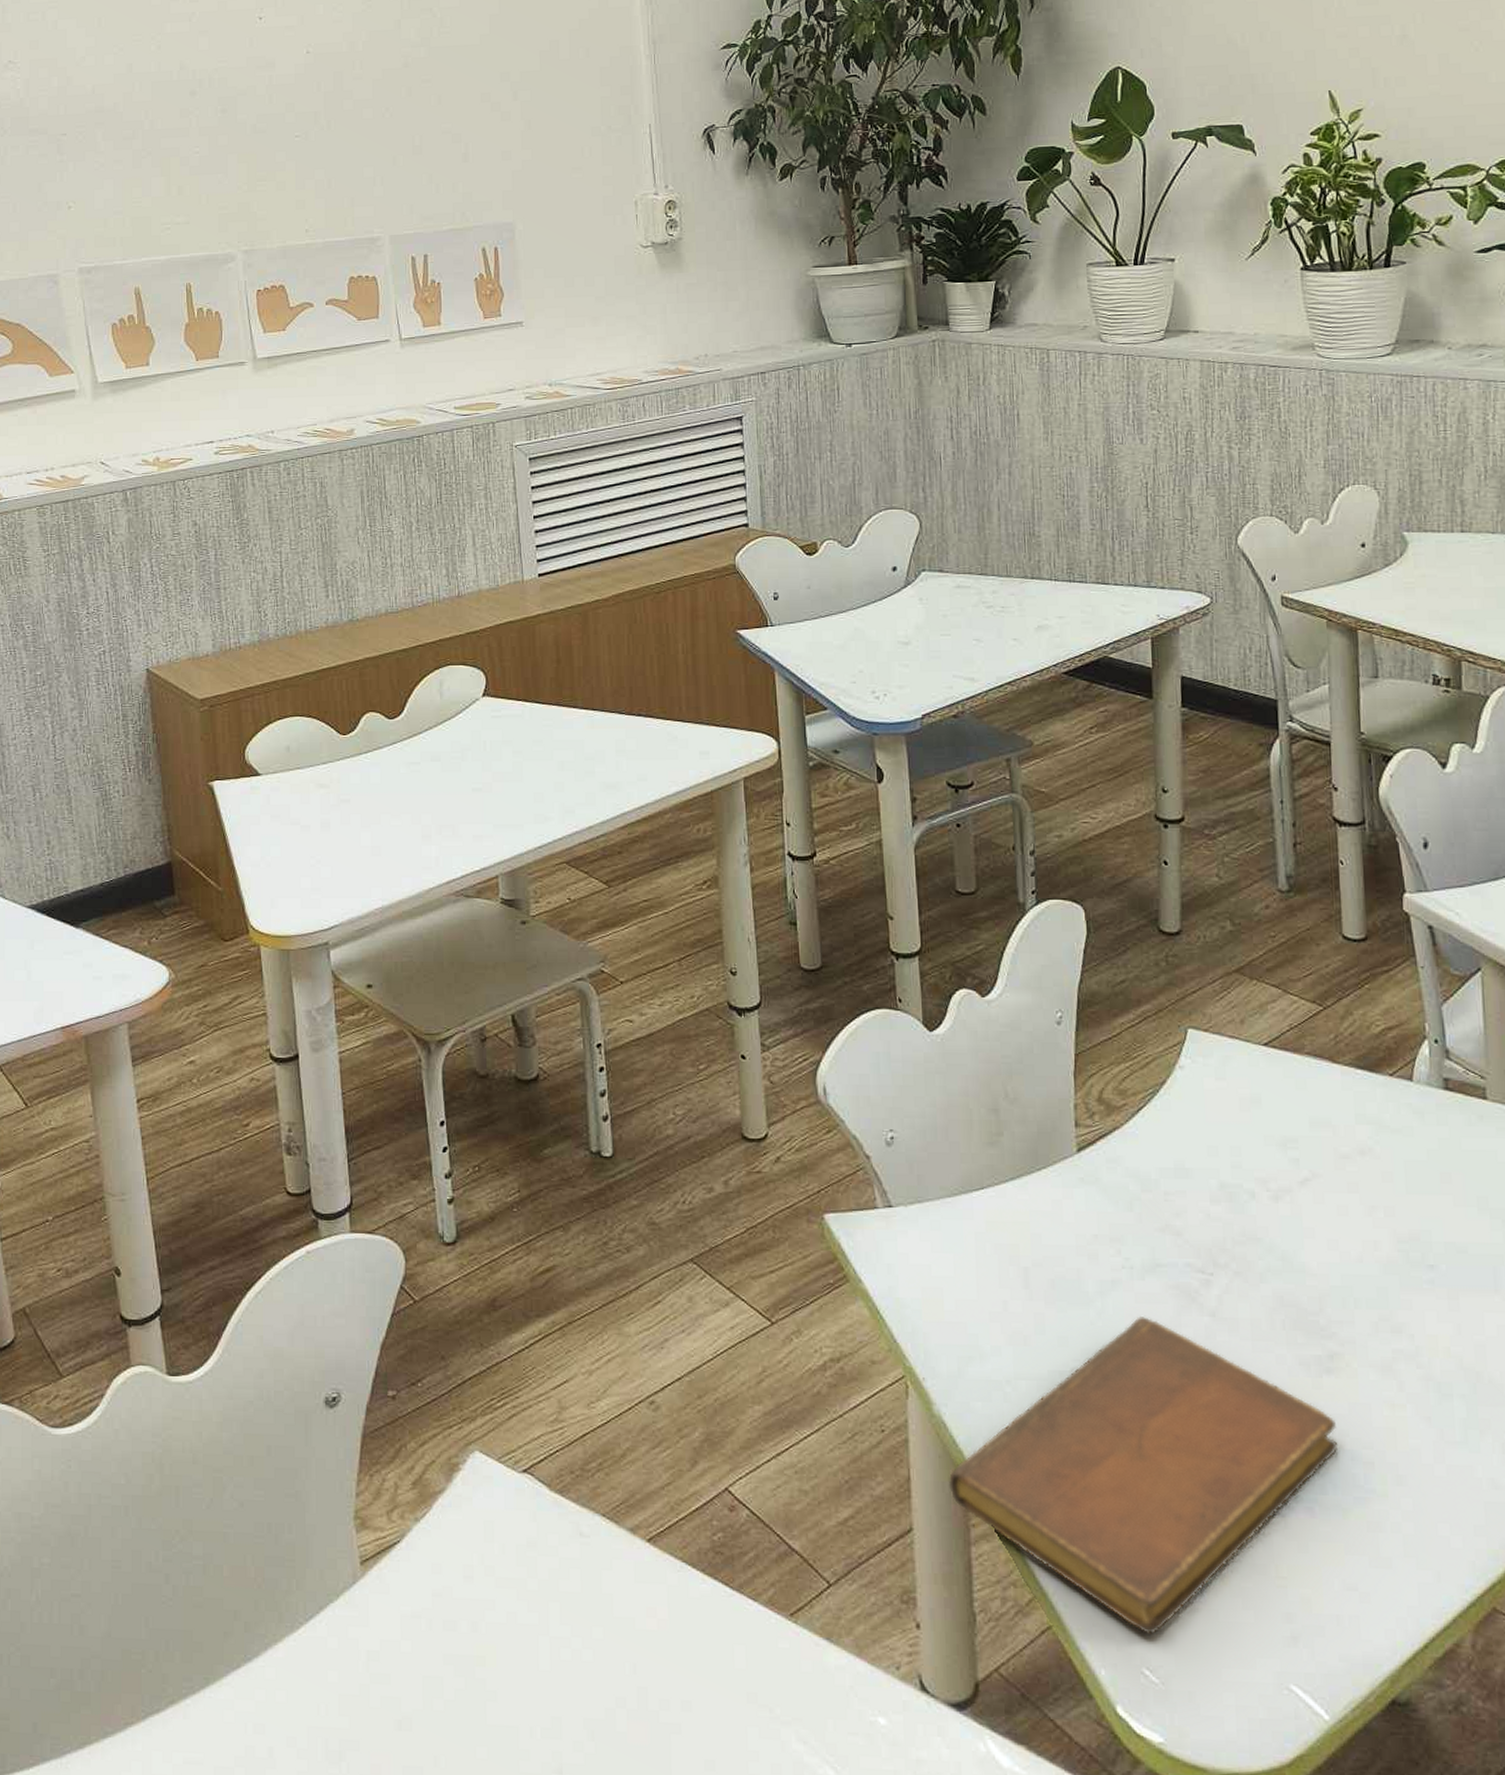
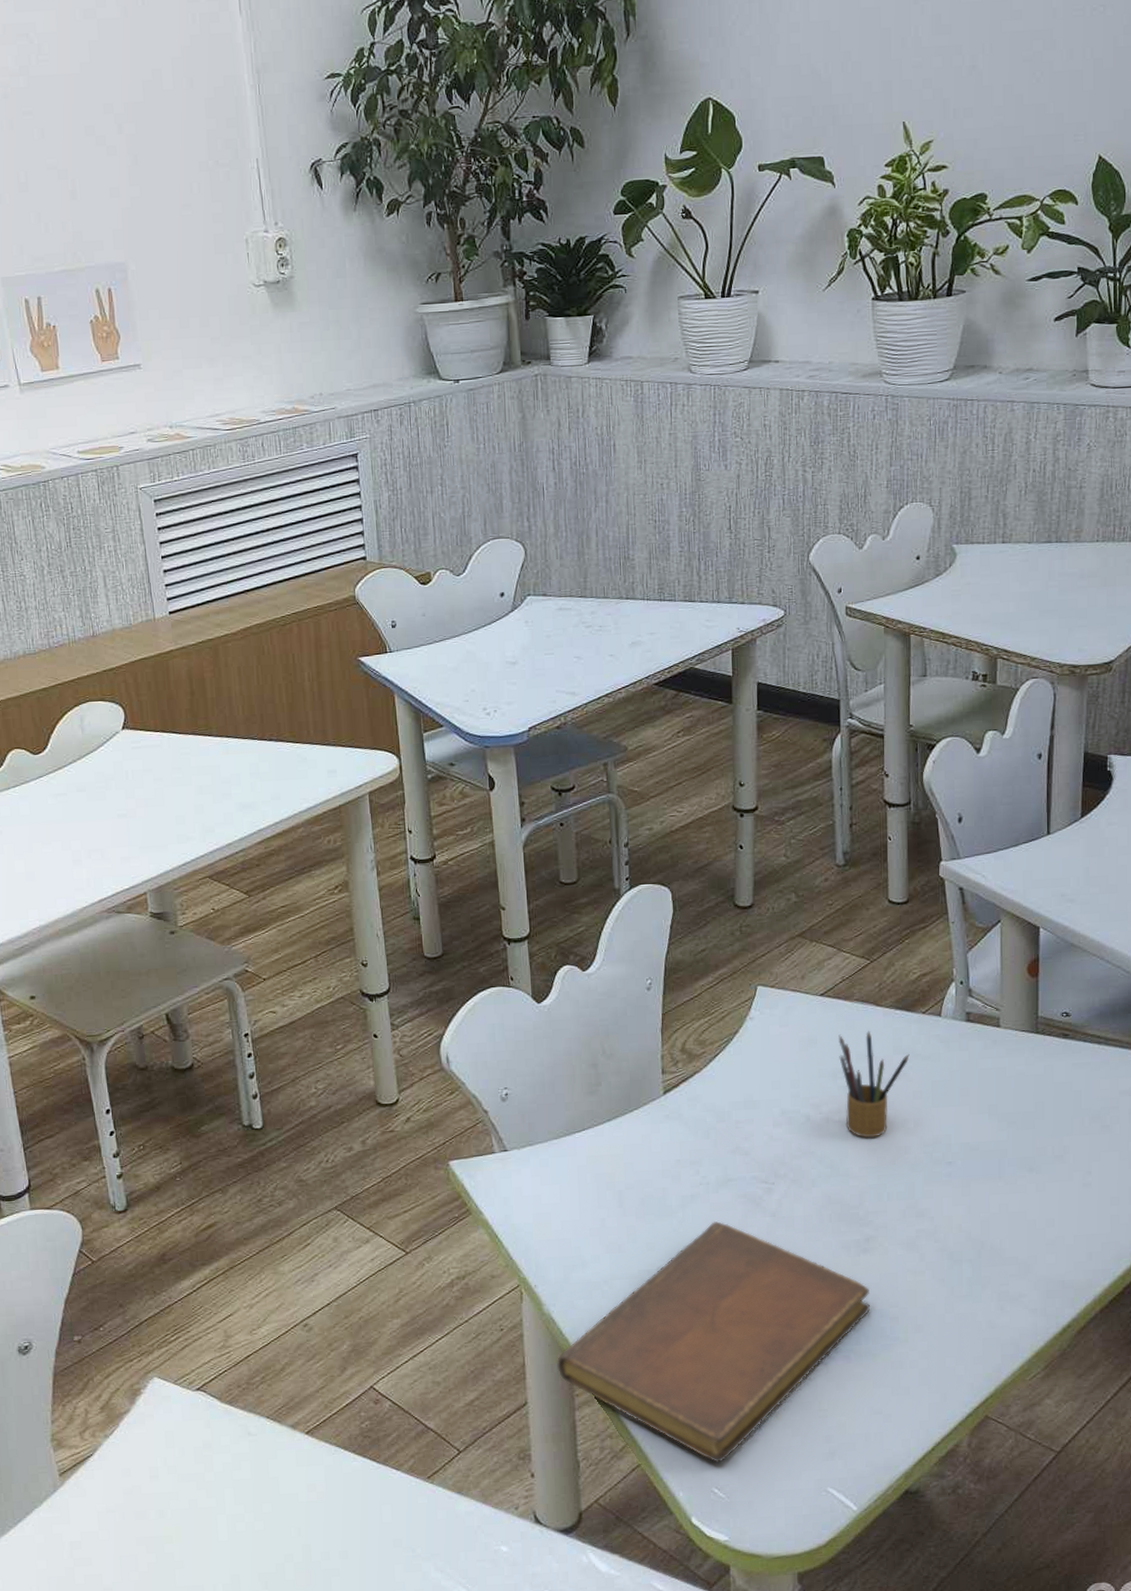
pencil box: none [1287,1092,1376,1226] -> present [838,1030,910,1138]

